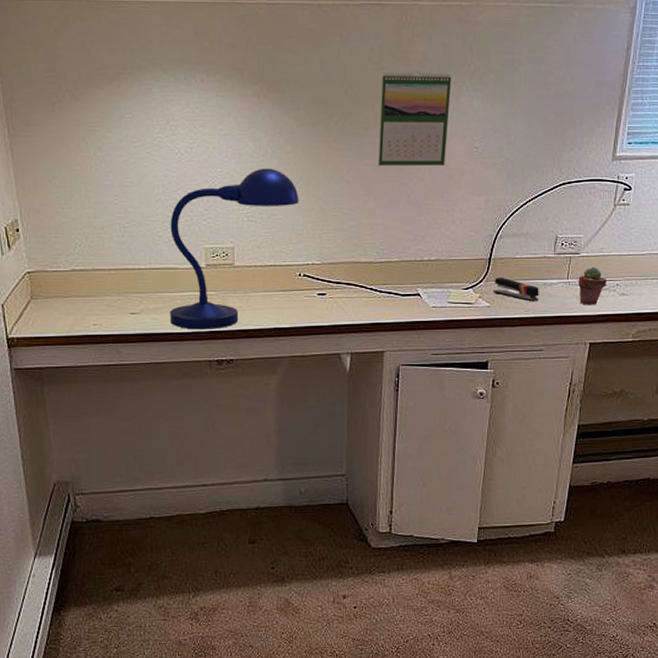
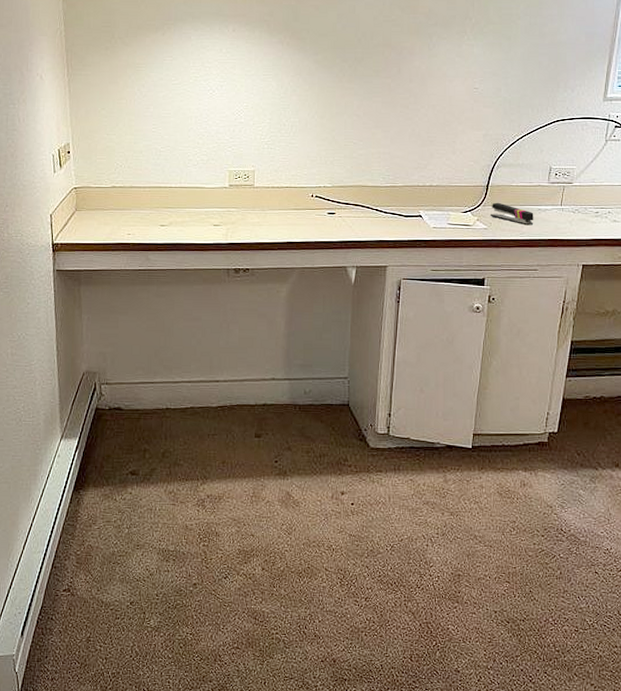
desk lamp: present [170,168,299,330] -> none [195,103,314,242]
calendar: present [378,72,452,166] -> none [386,24,455,103]
potted succulent: present [578,267,608,305] -> none [571,196,600,230]

